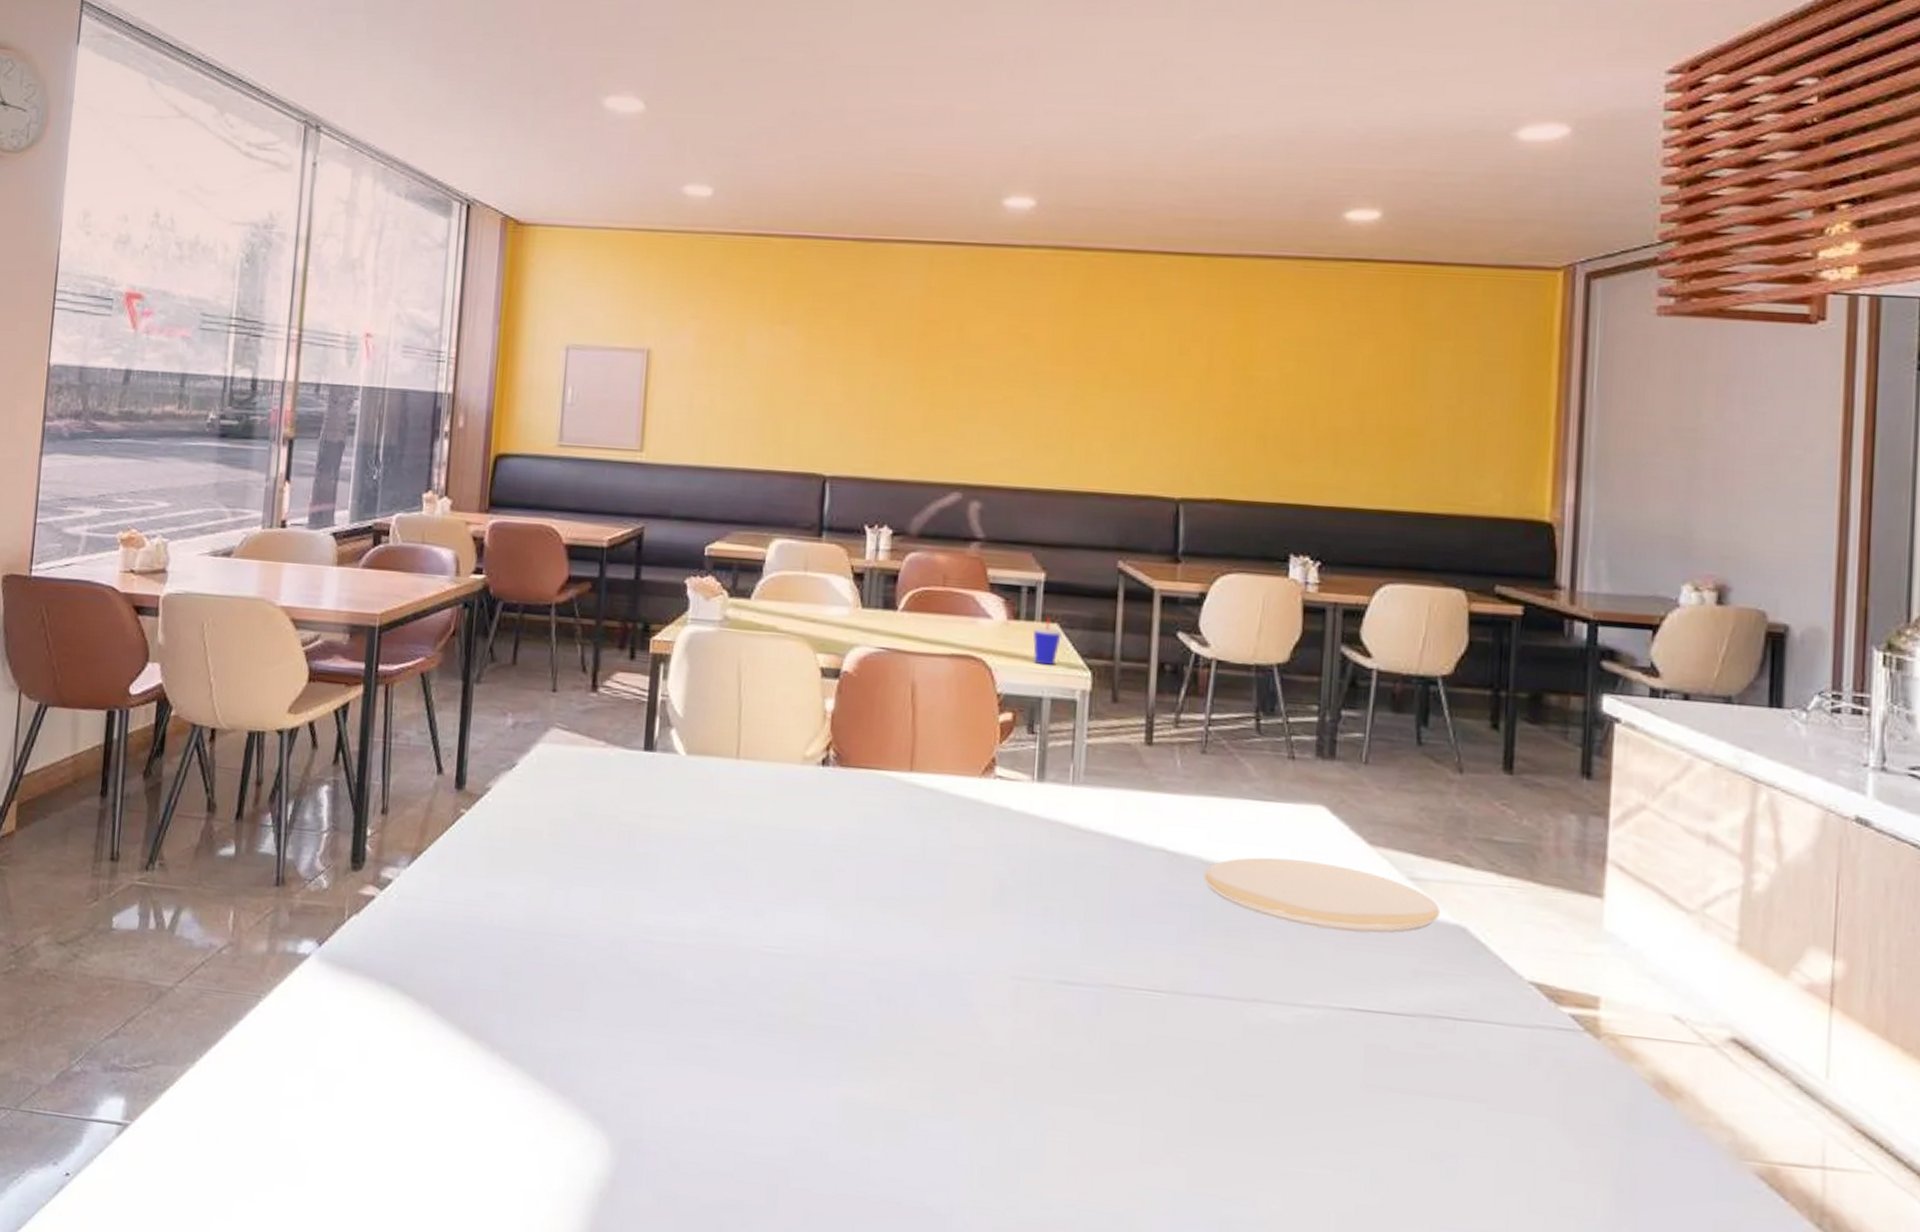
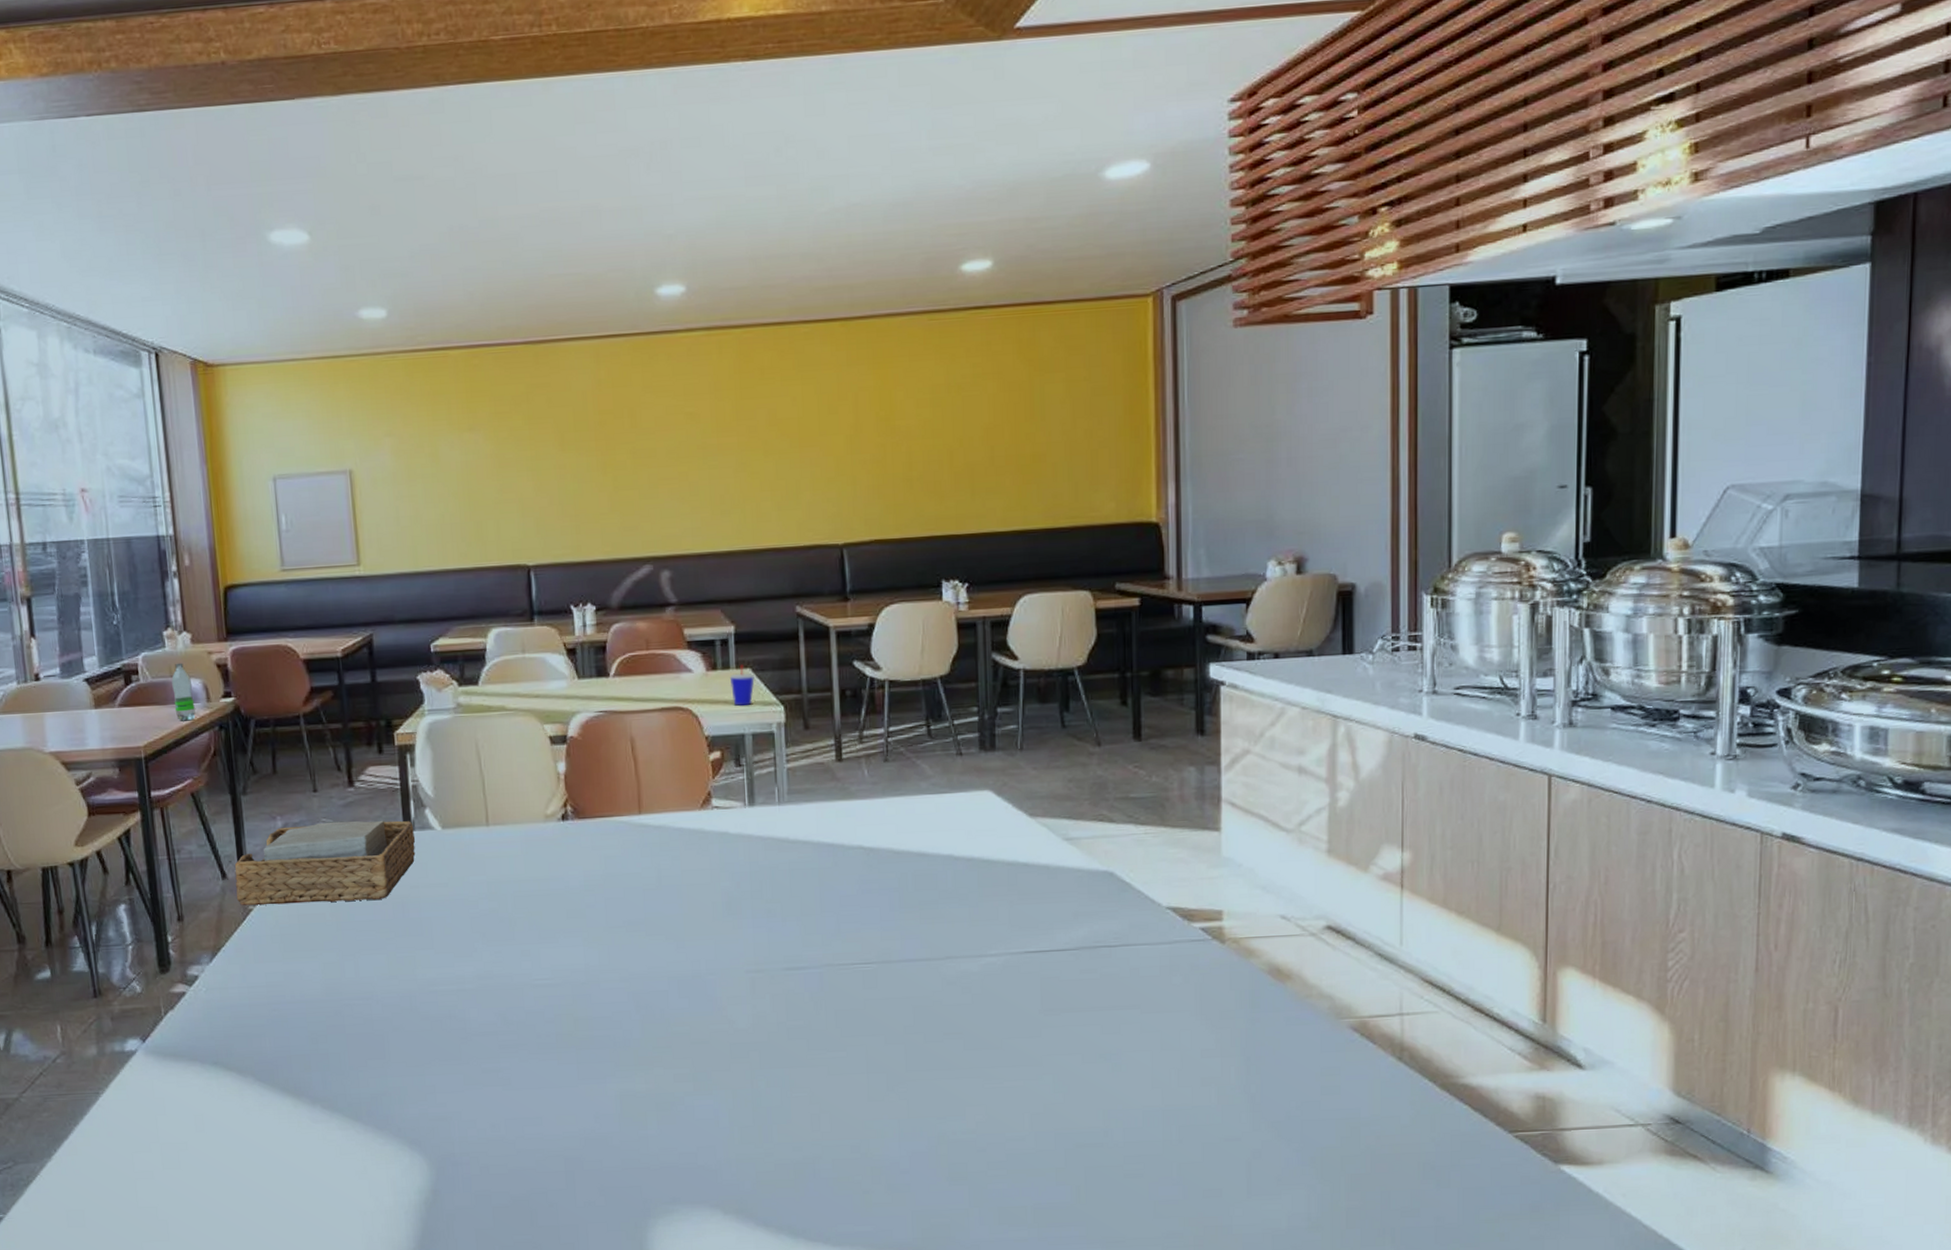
bottle: none [420,529,443,594] -> present [171,662,196,721]
napkin holder: none [448,725,656,825] -> present [234,820,416,906]
plate: present [1203,857,1440,934] -> none [896,837,1091,891]

